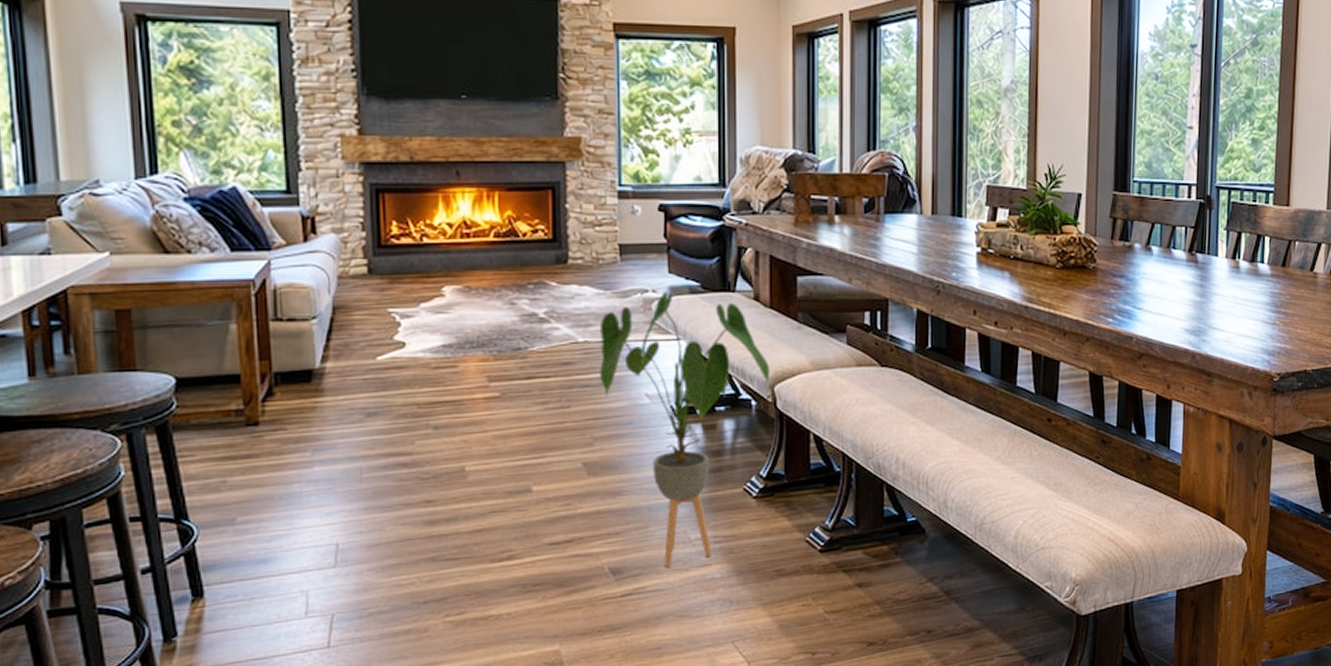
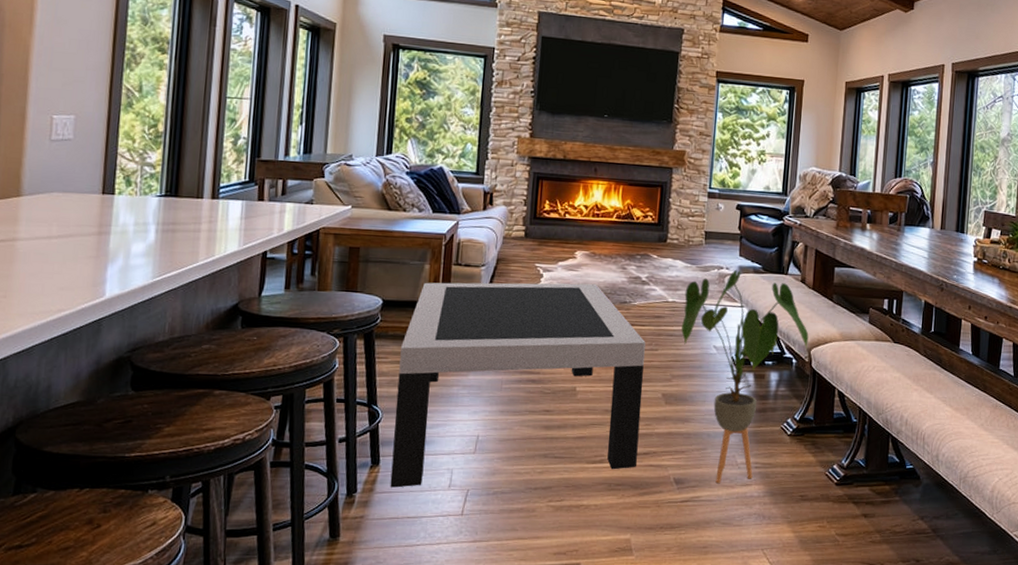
coffee table: none [211,327,557,624] -> present [390,282,646,488]

